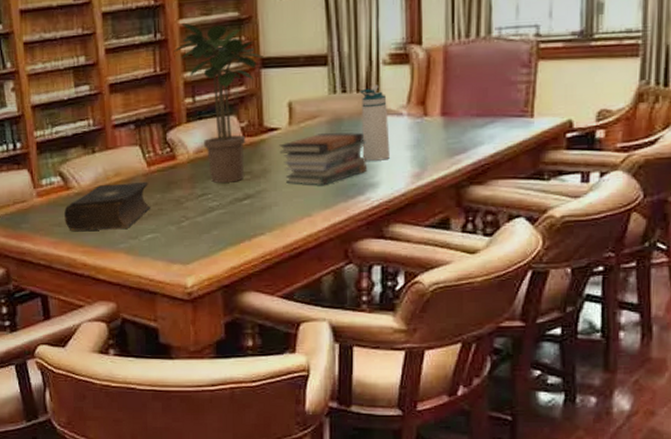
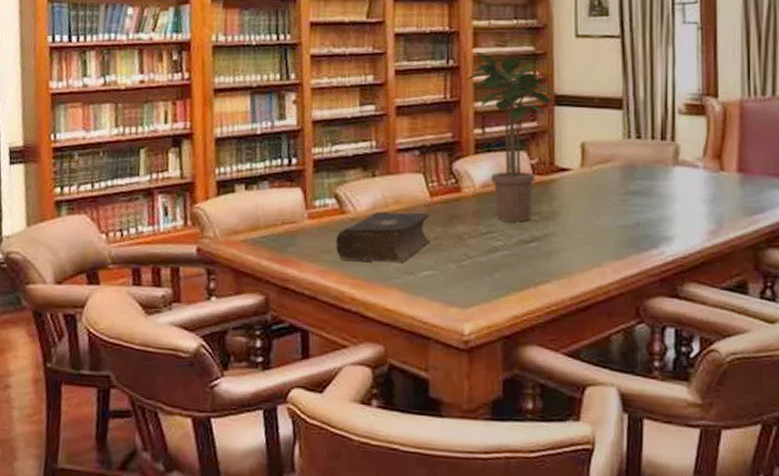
book stack: present [279,132,367,185] -> none [570,178,662,234]
water bottle: present [359,84,390,161] -> none [654,133,685,213]

